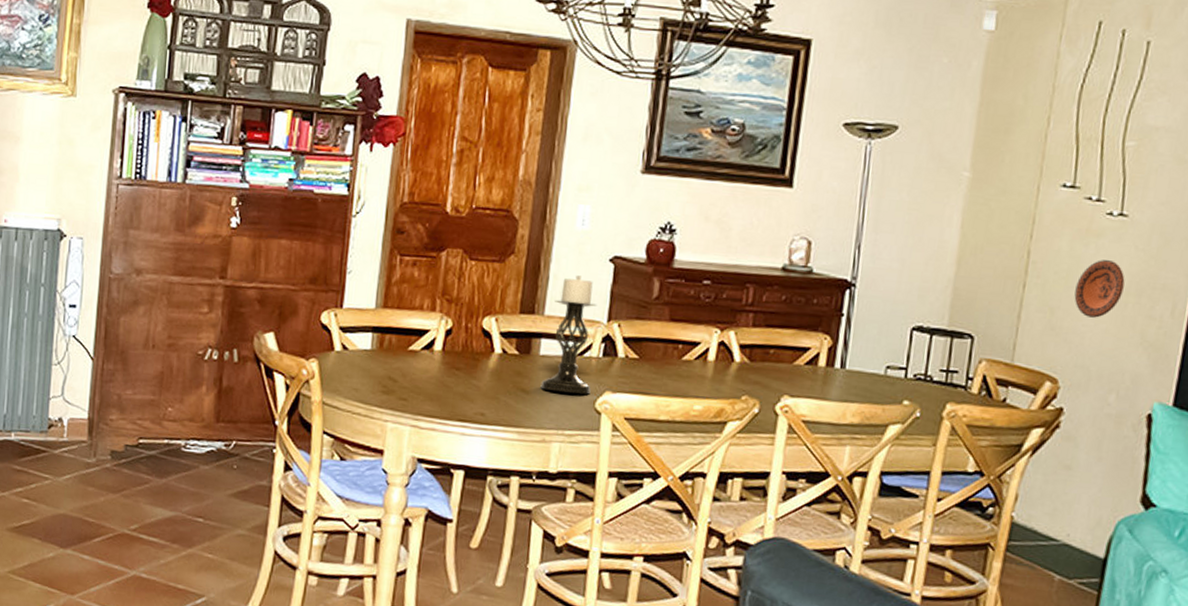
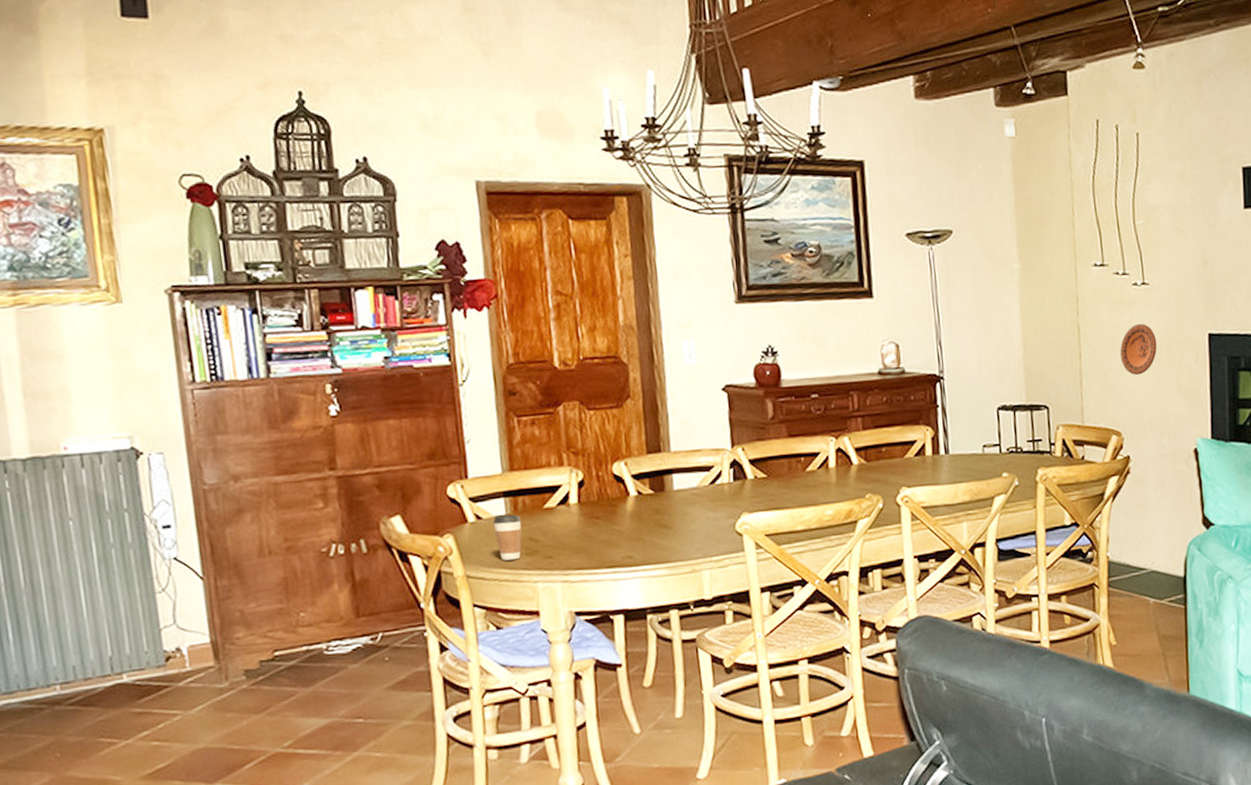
coffee cup: none [357,349,385,396] -> present [493,514,522,561]
candle holder: present [540,275,597,395] -> none [678,408,729,523]

